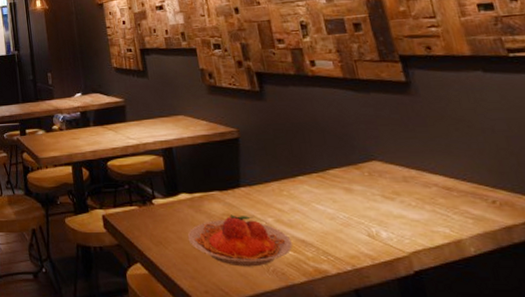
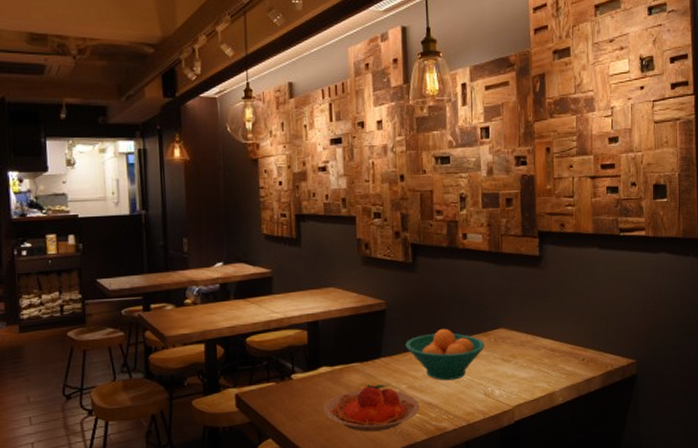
fruit bowl: none [265,159,359,217] -> present [405,328,485,381]

